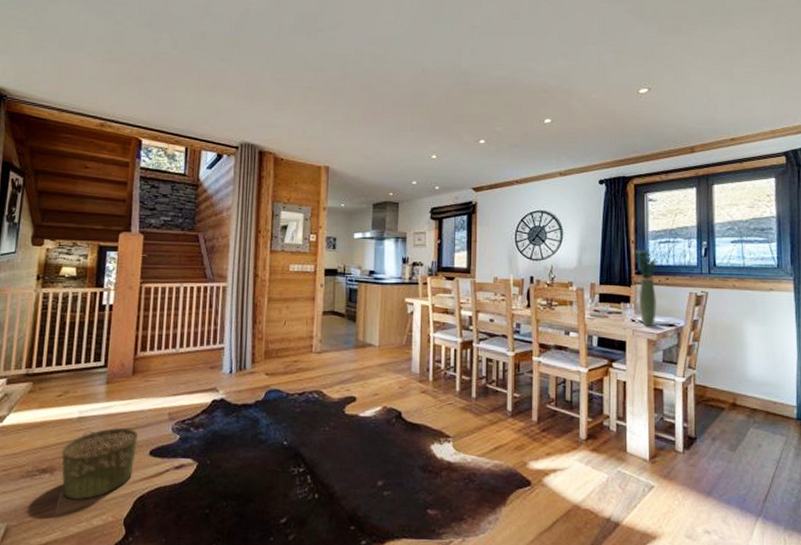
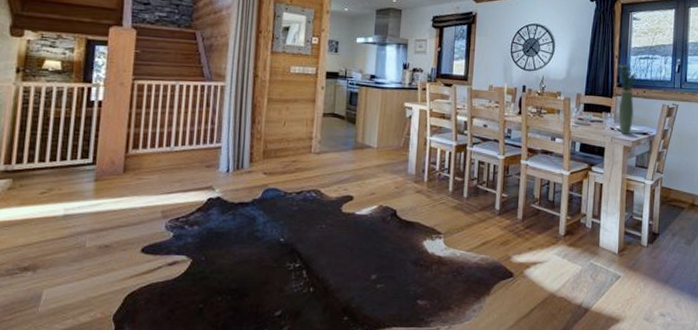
basket: present [61,427,139,499] -> none [45,225,130,297]

